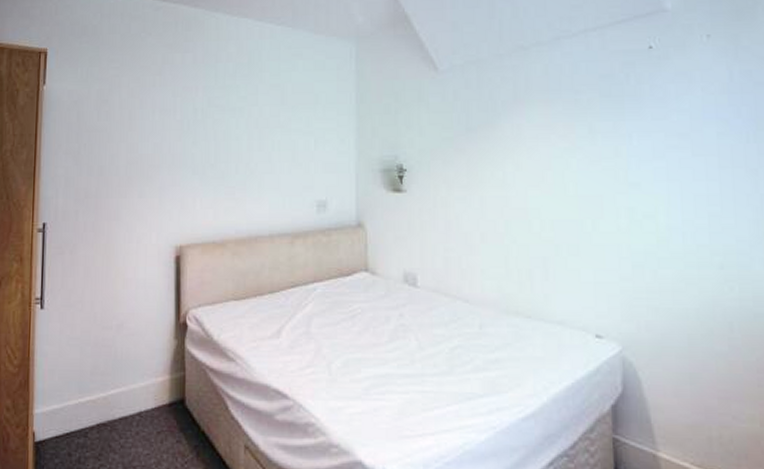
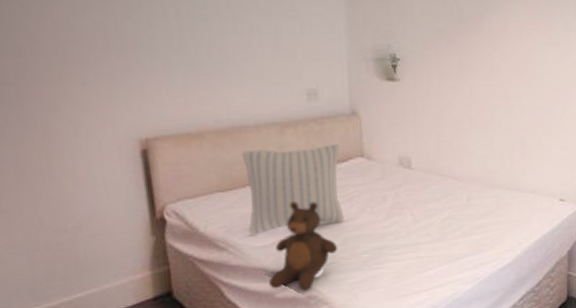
pillow: none [255,256,346,347] -> present [241,143,344,235]
teddy bear: none [270,315,337,415] -> present [269,201,337,290]

